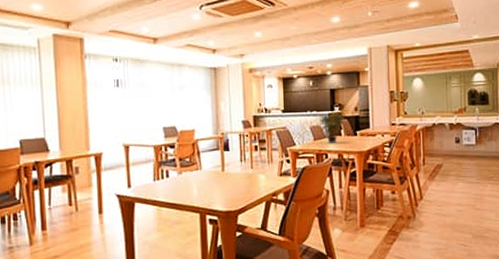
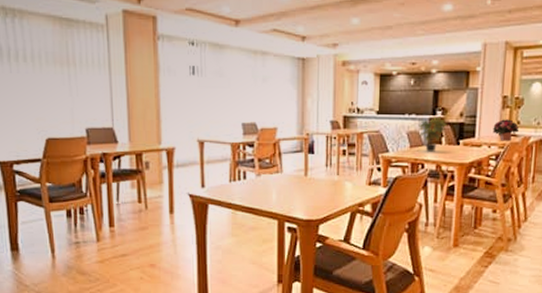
bouquet: none [384,111,406,130] -> present [493,119,519,141]

